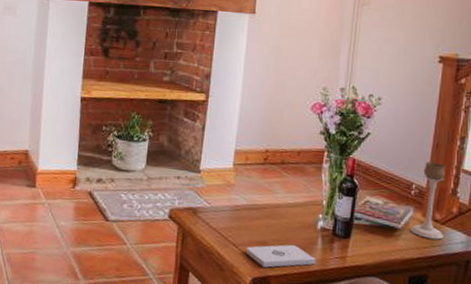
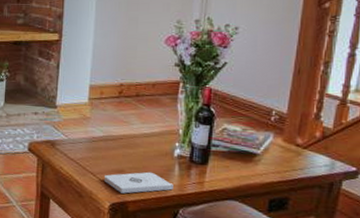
candle holder: present [410,162,446,240] -> none [270,88,308,164]

